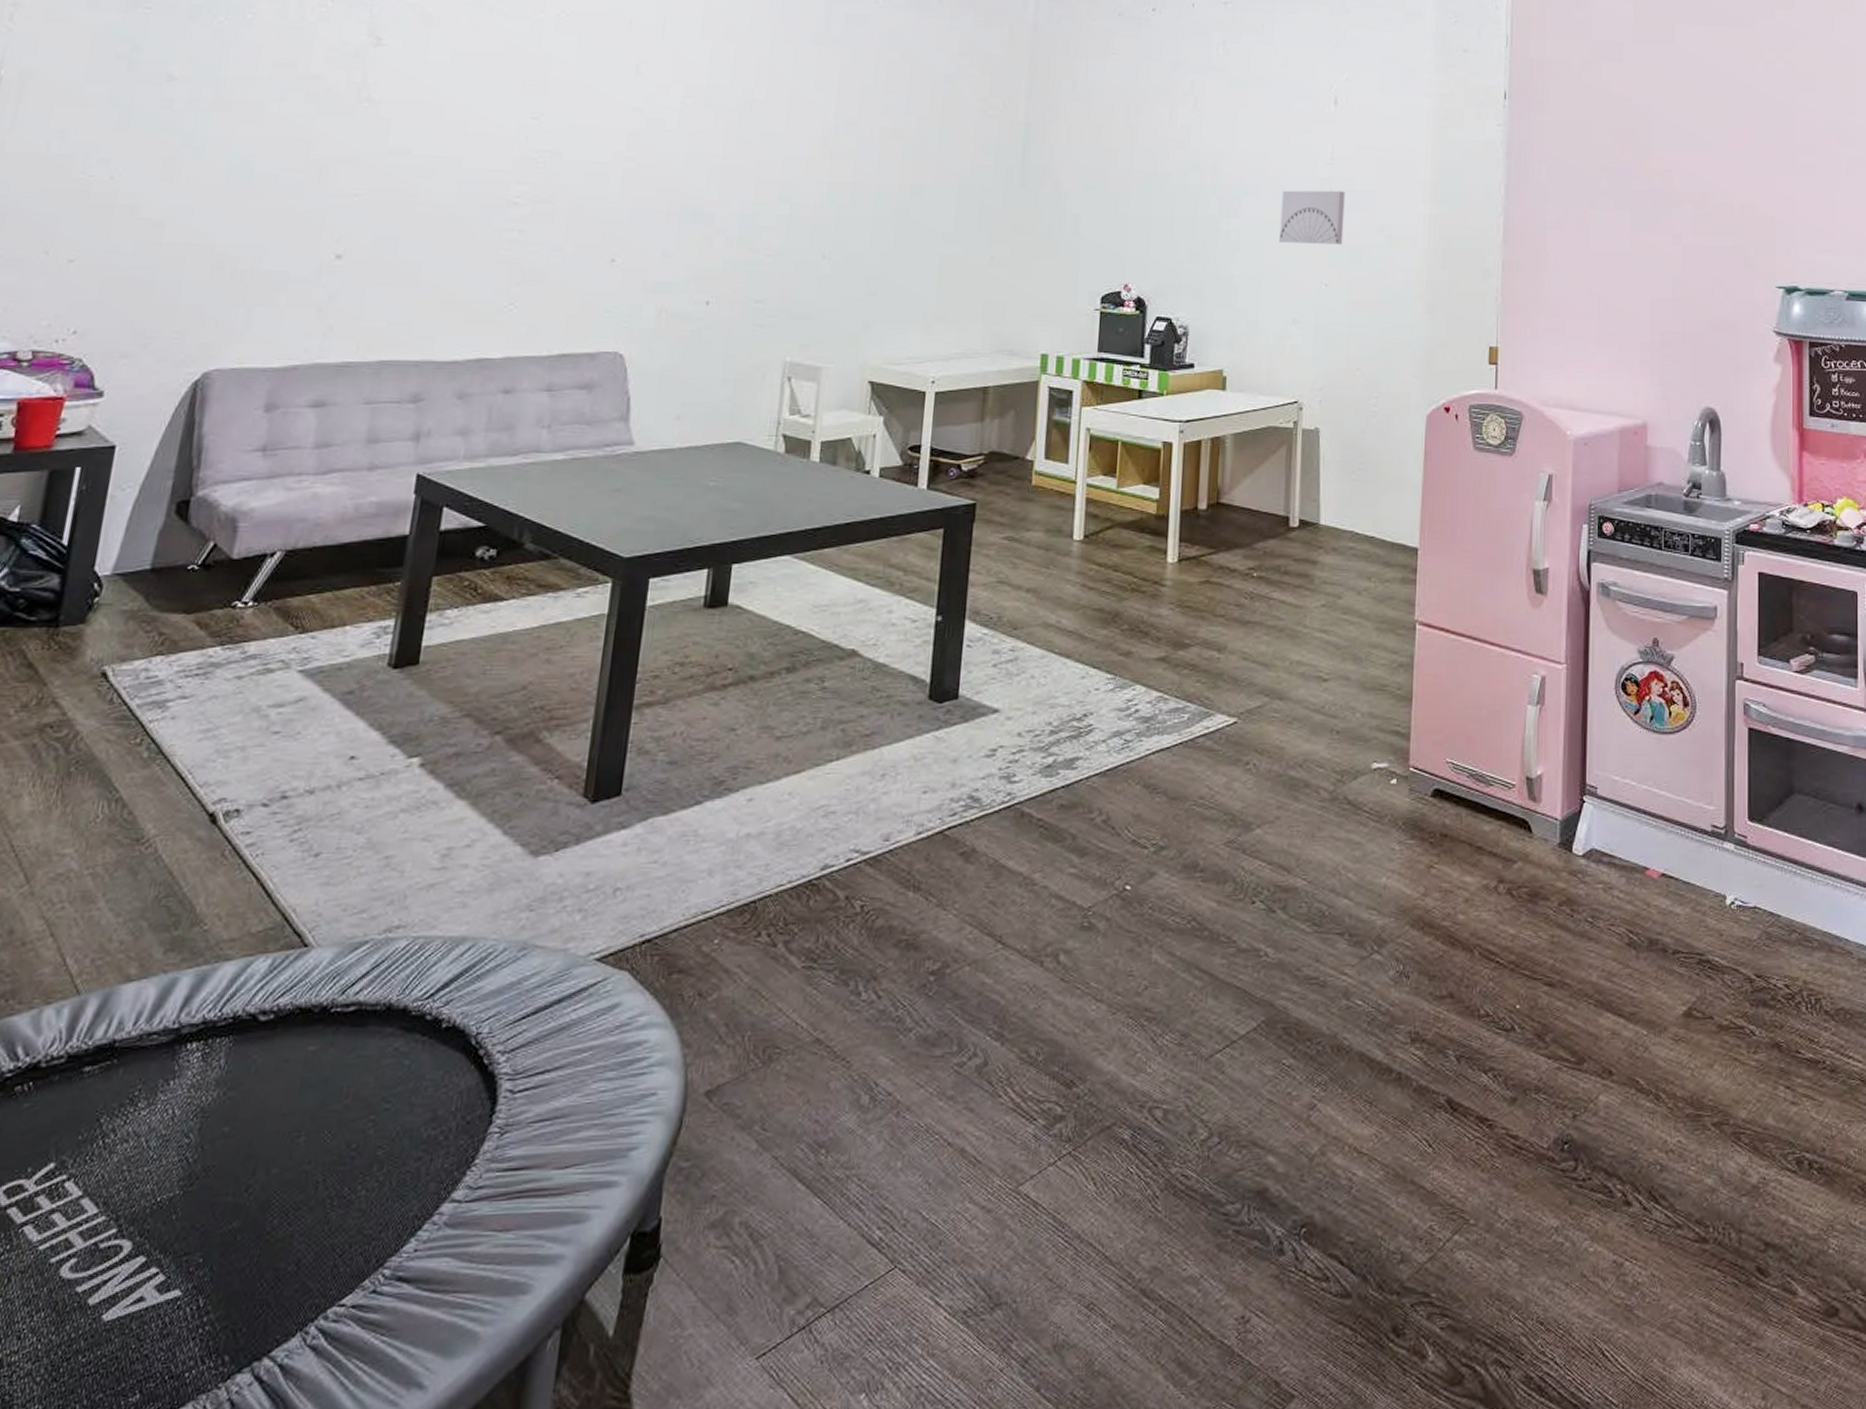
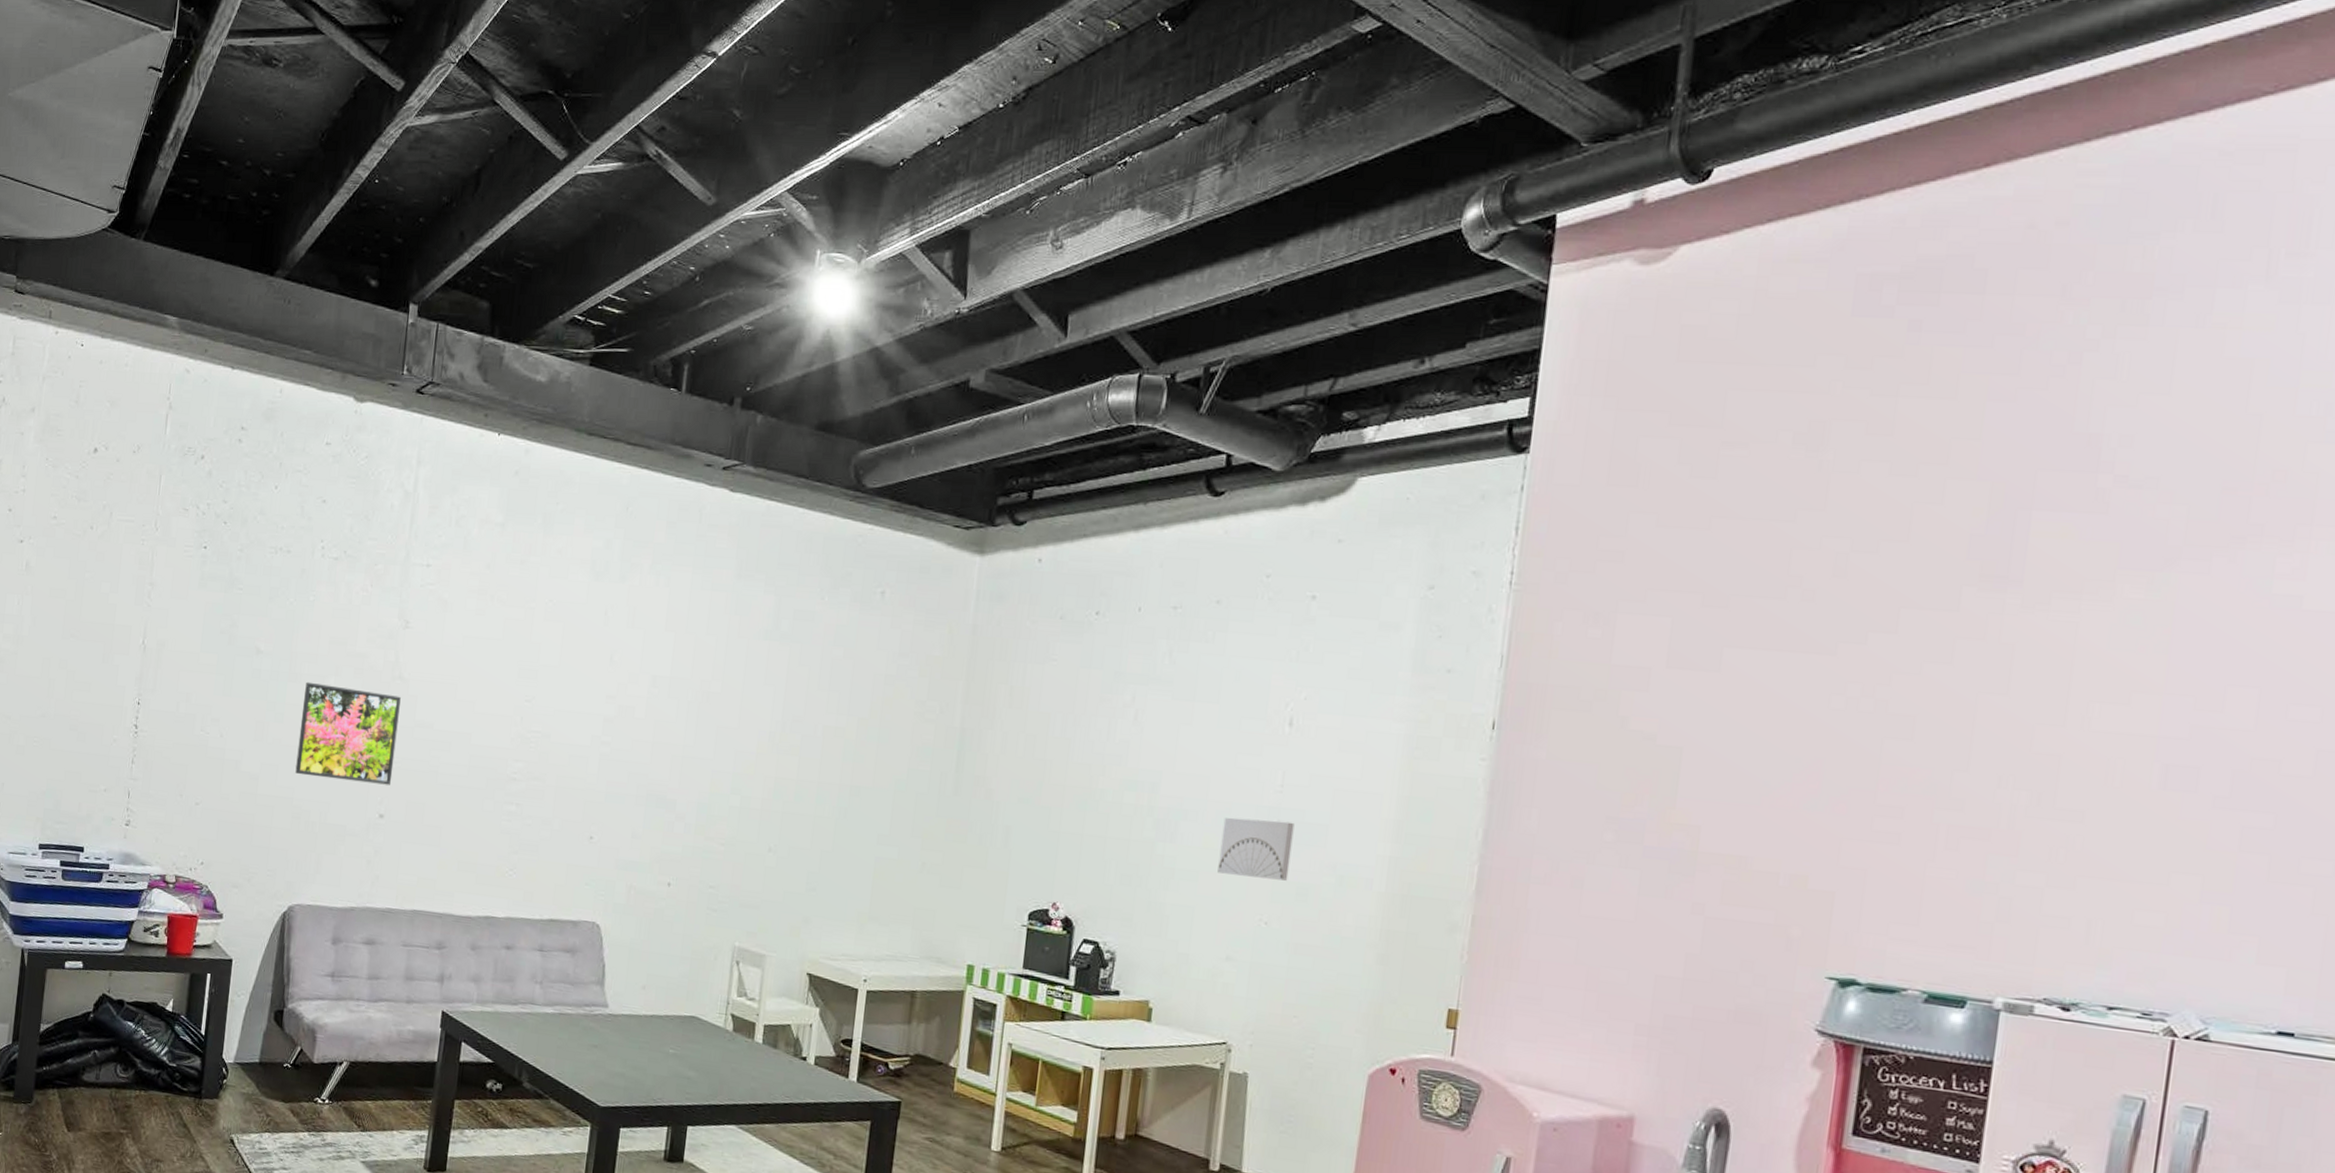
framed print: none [218,109,369,221] -> present [295,681,401,785]

